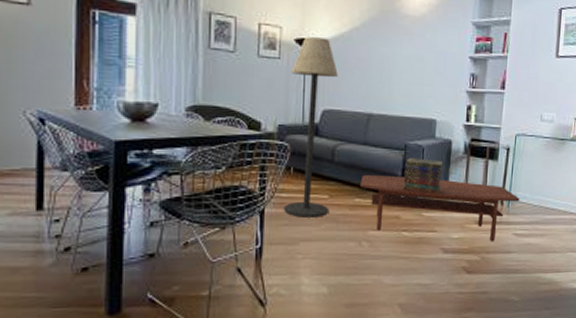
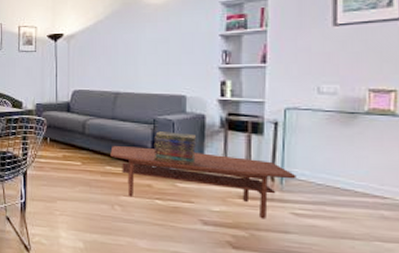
floor lamp: present [284,37,338,218] -> none [43,32,85,181]

